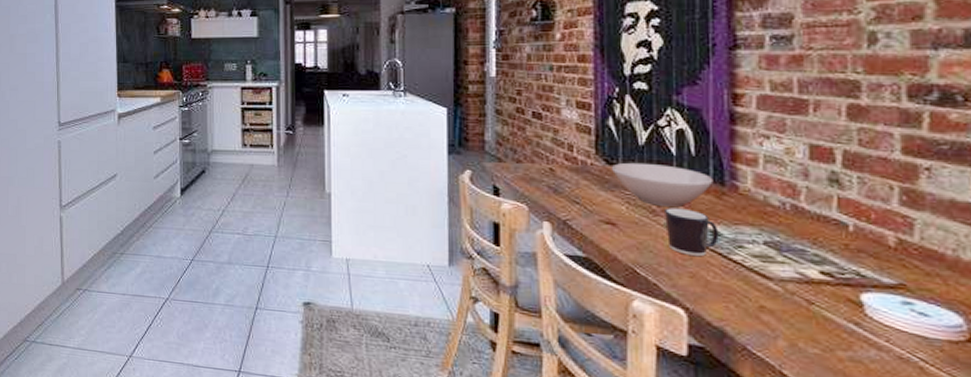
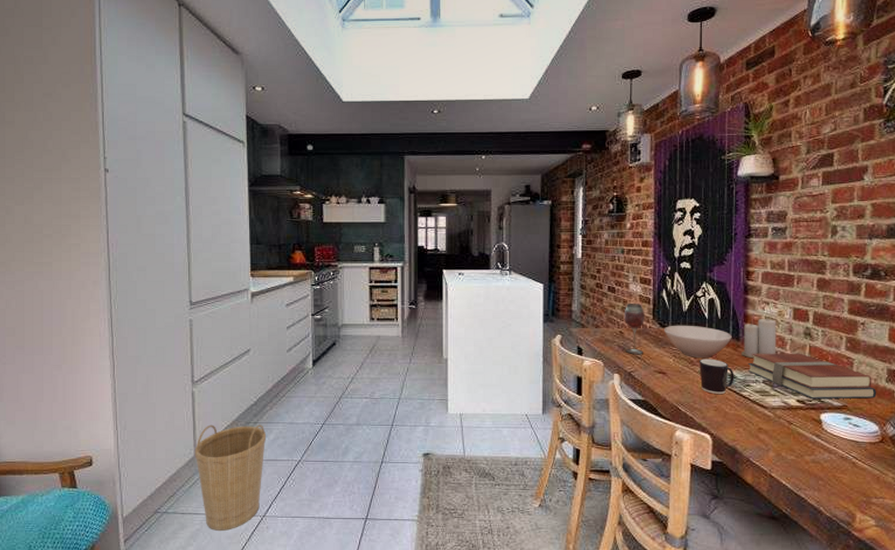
basket: none [62,252,133,368] -> present [194,424,267,531]
wineglass: none [554,134,584,199] -> present [623,304,645,355]
candle: none [727,155,784,211] -> present [740,317,777,359]
books: none [738,203,958,277] -> present [747,353,877,399]

